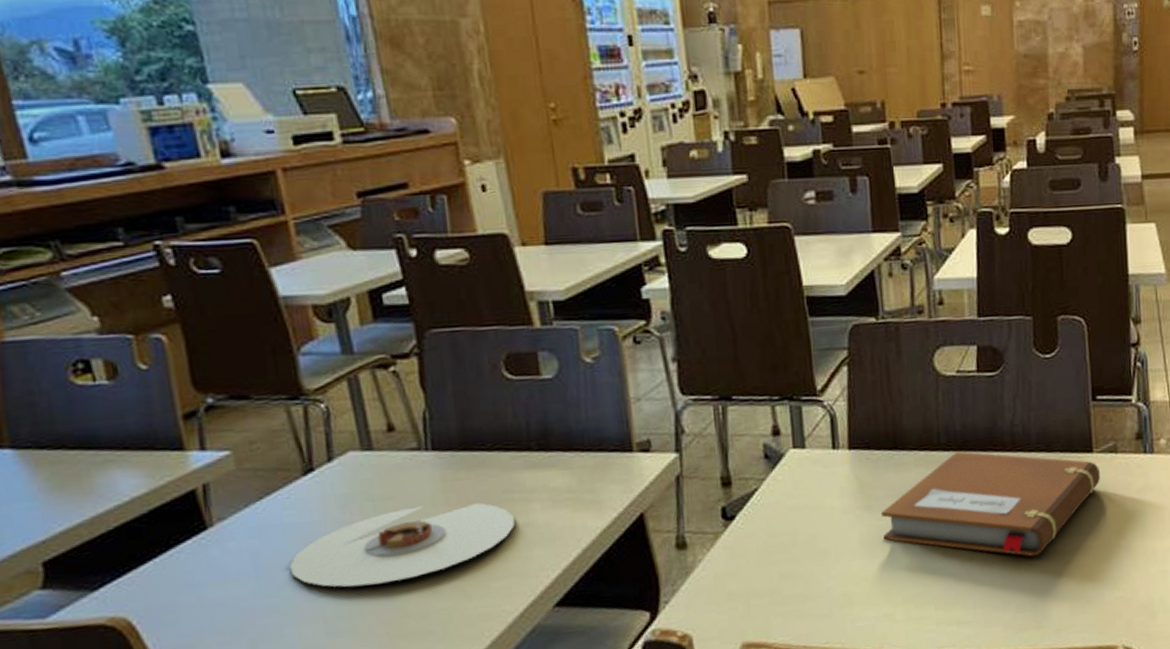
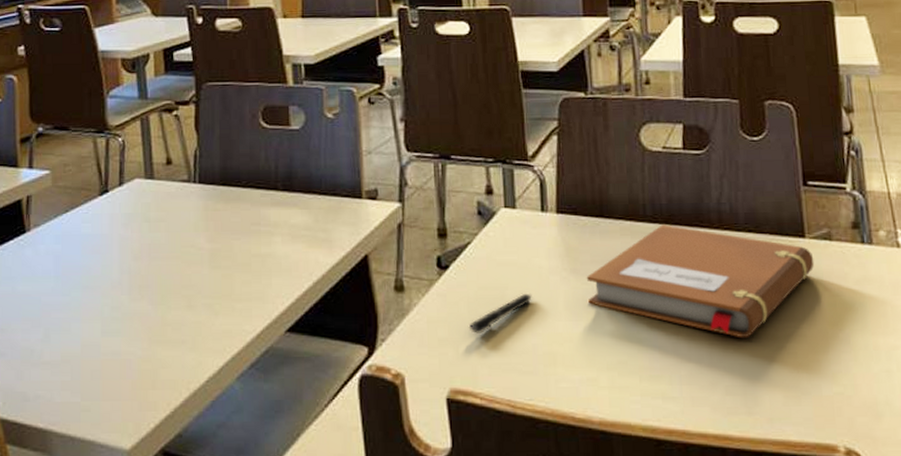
plate: present [289,503,515,587] -> none [81,230,259,294]
pen: none [759,536,825,585] -> present [468,294,532,335]

